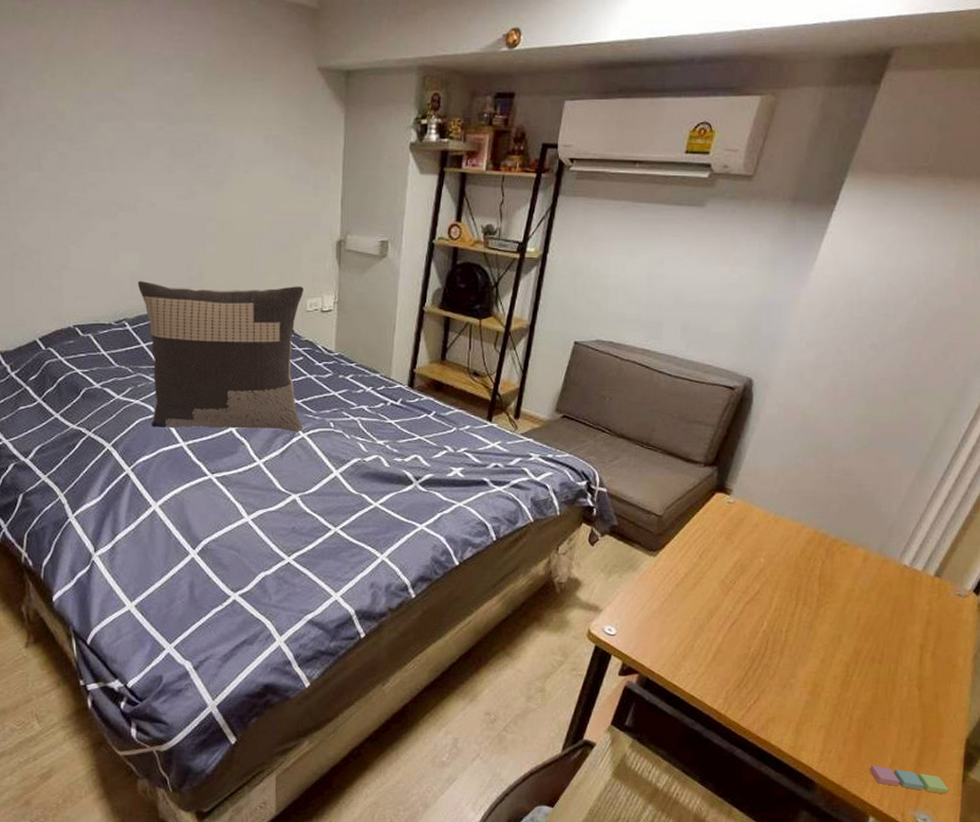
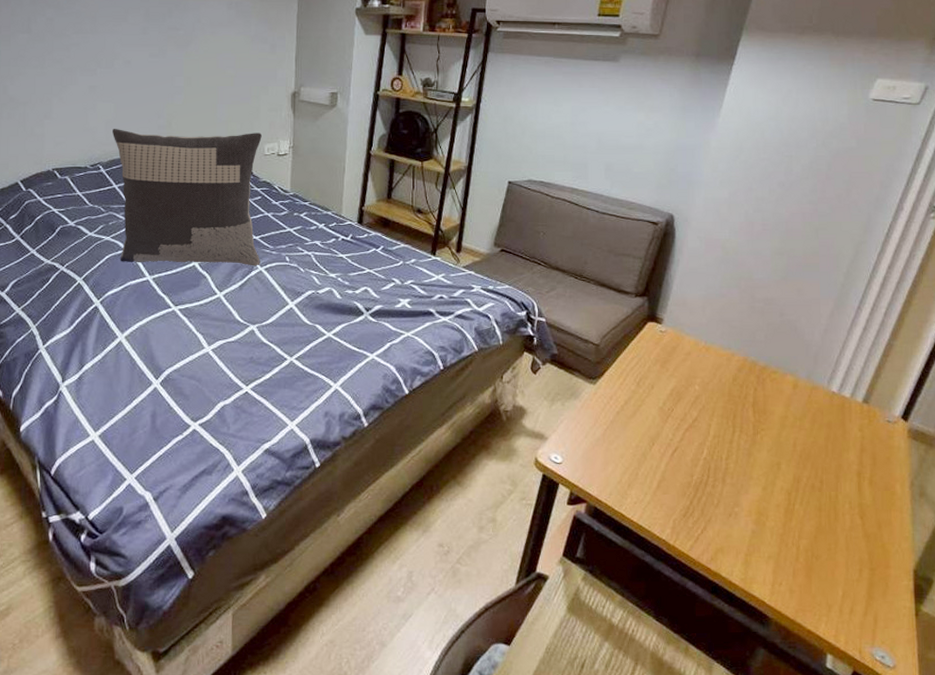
sticky notes: present [868,765,949,795] -> none [821,598,904,630]

